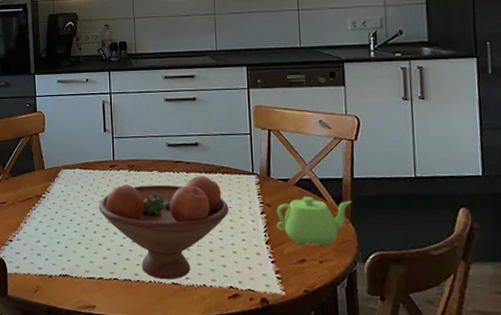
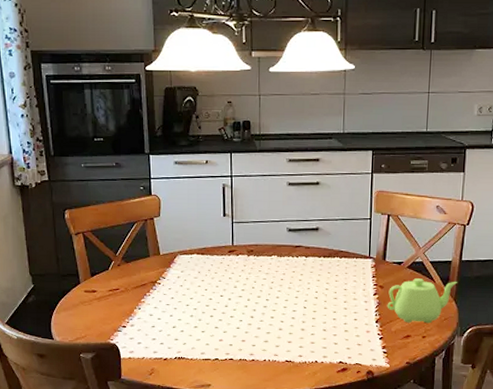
fruit bowl: present [99,175,229,280] -> none [216,259,344,358]

